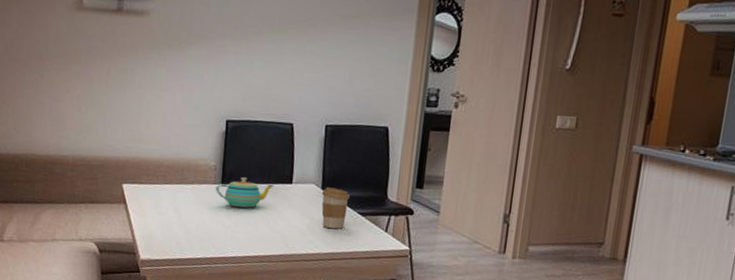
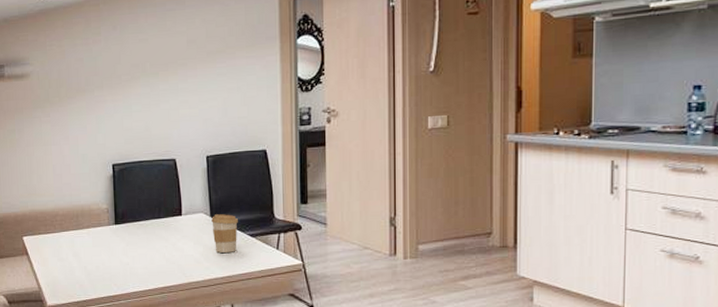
teapot: present [216,177,275,208] -> none [110,216,166,244]

